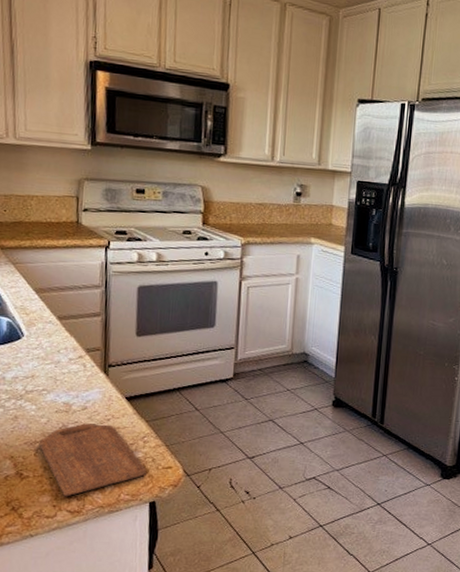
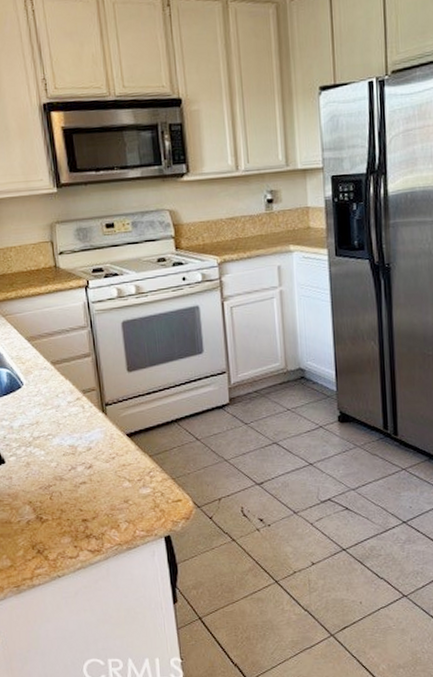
cutting board: present [38,423,147,497] -> none [52,463,158,537]

